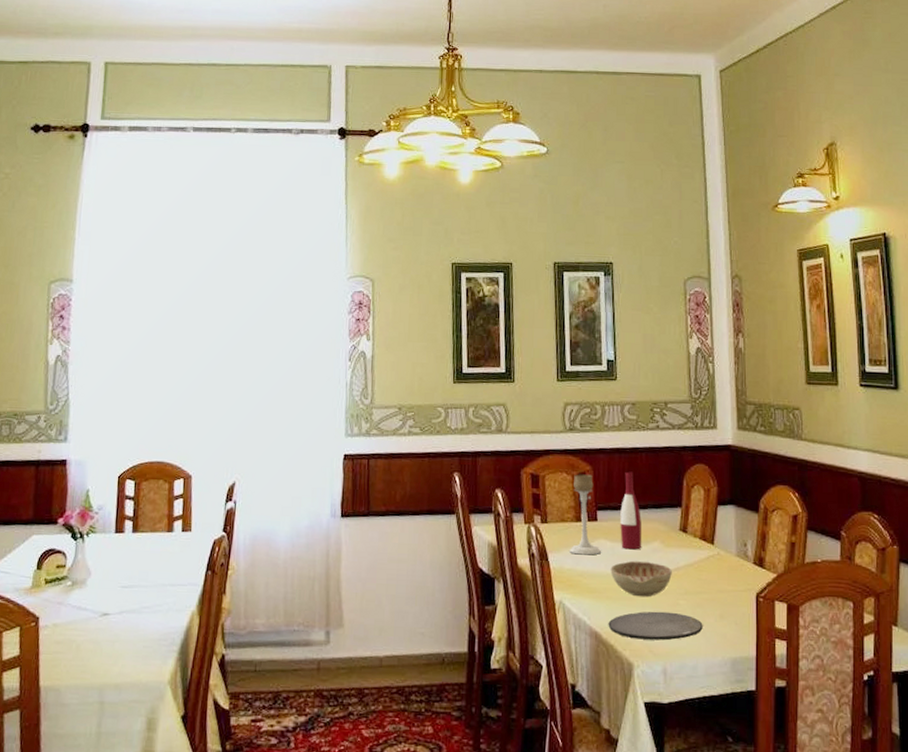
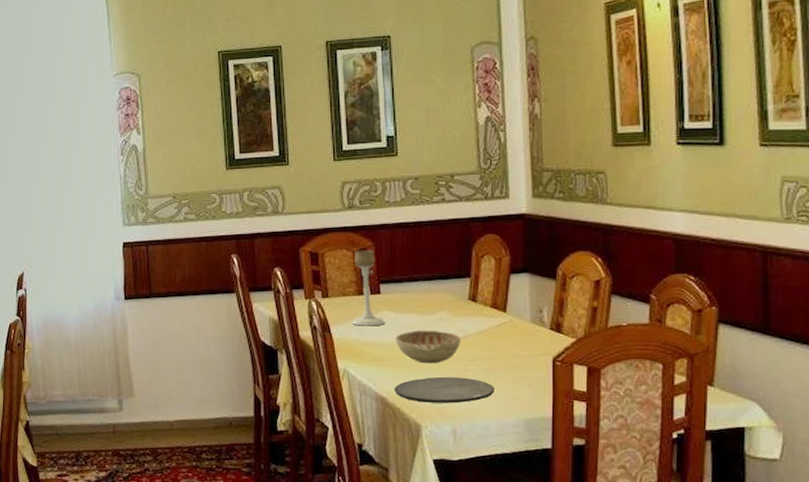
wine bottle: present [620,471,642,550] -> none [405,245,428,320]

